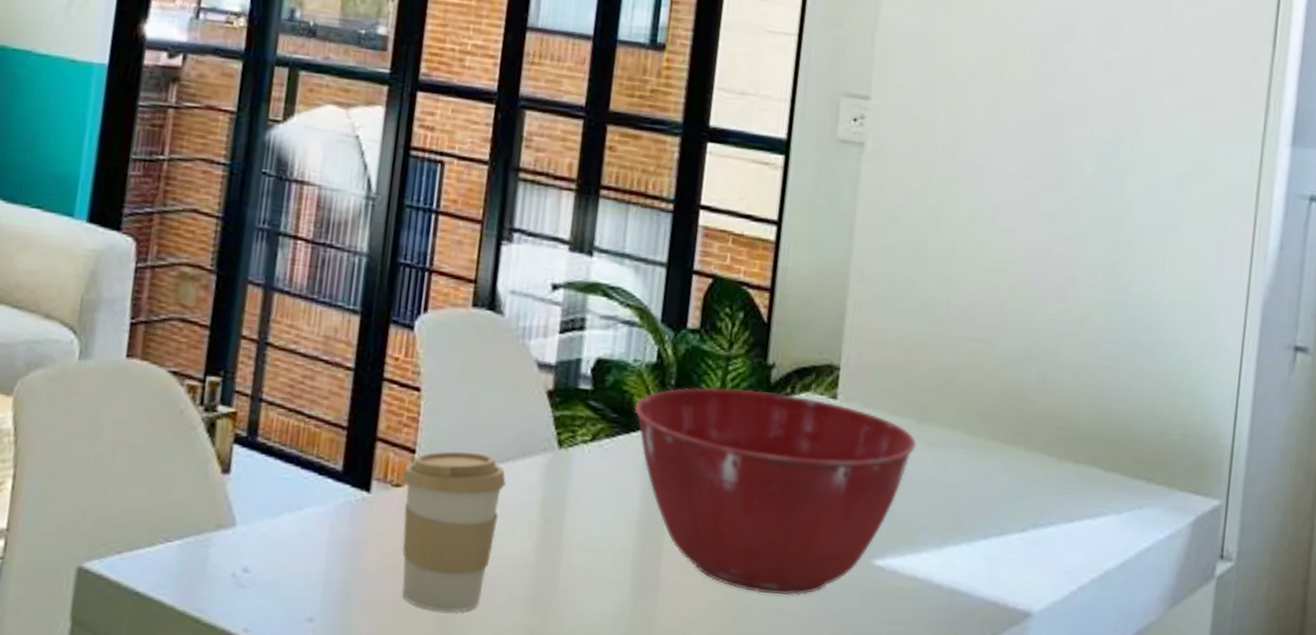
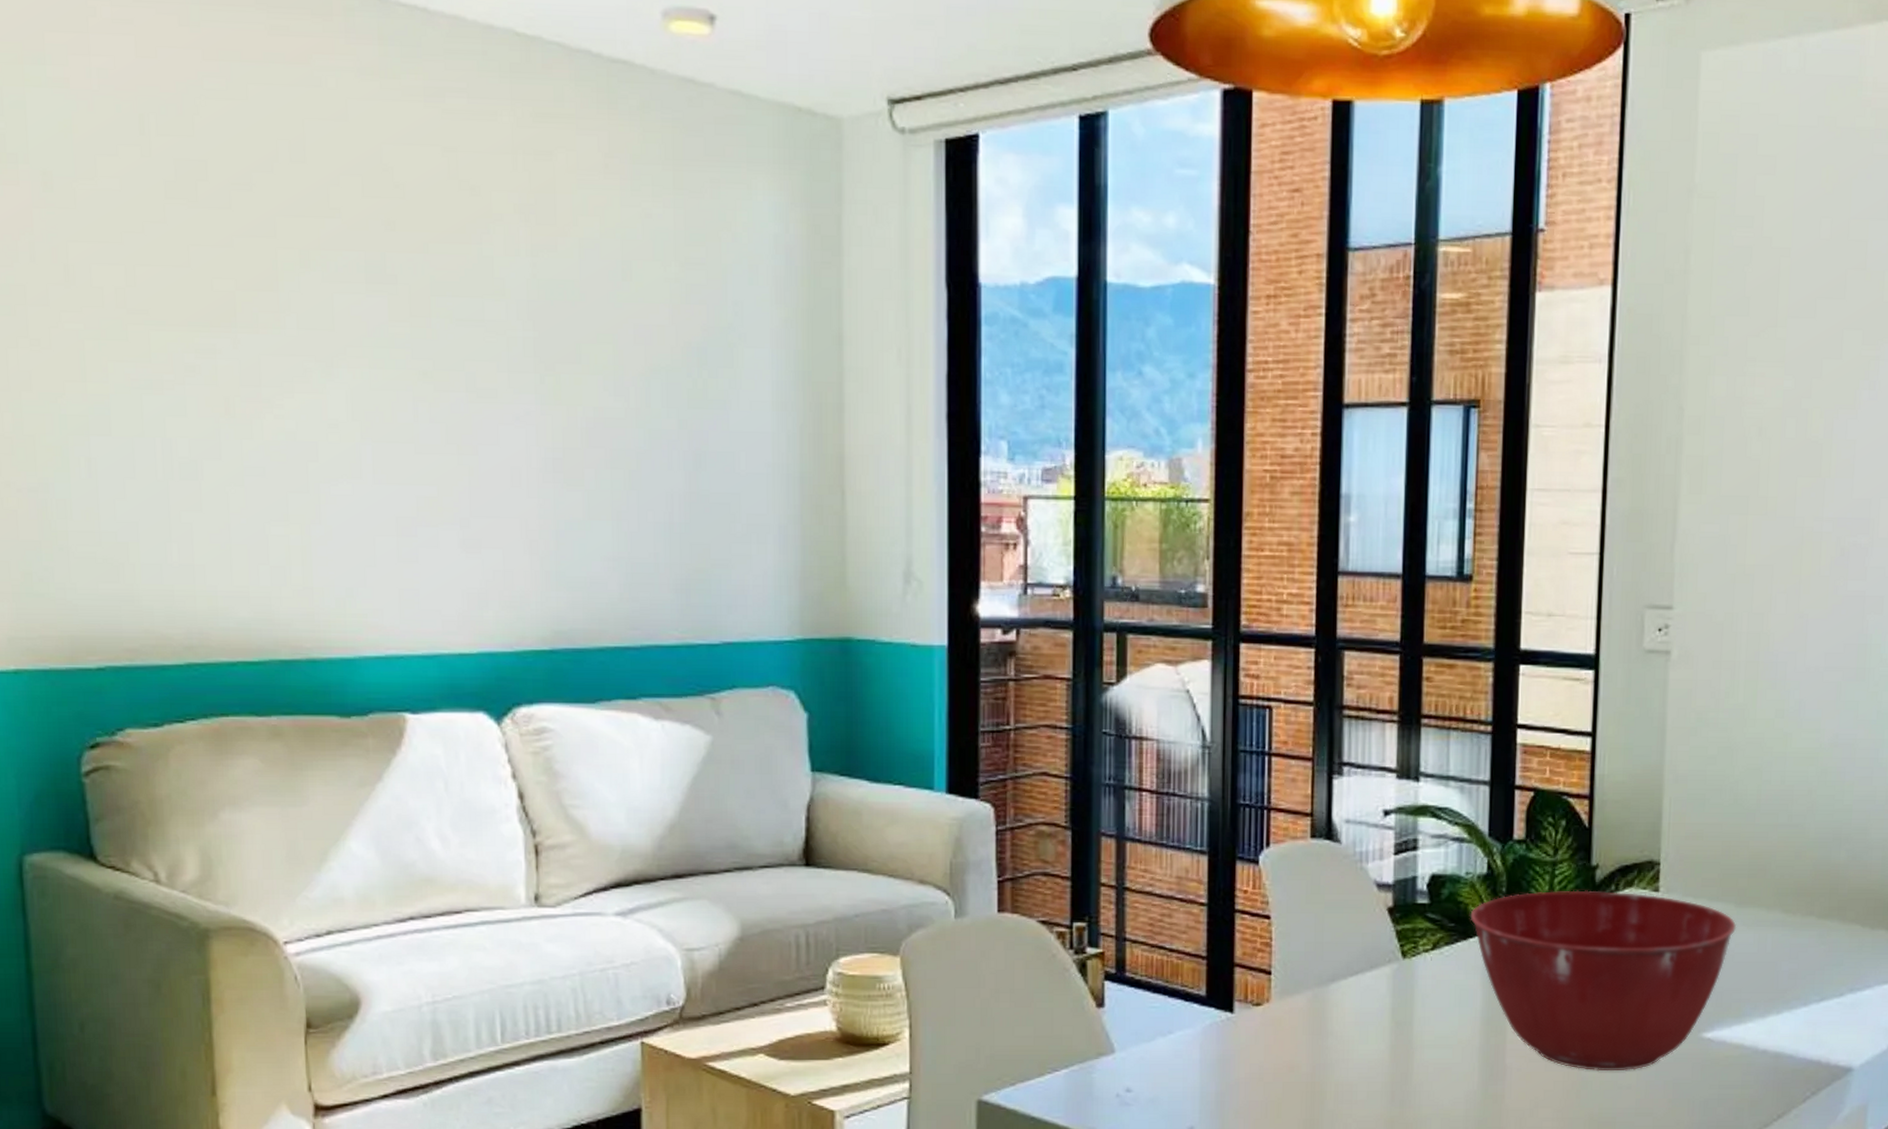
coffee cup: present [402,451,506,613] -> none [1262,969,1357,1112]

